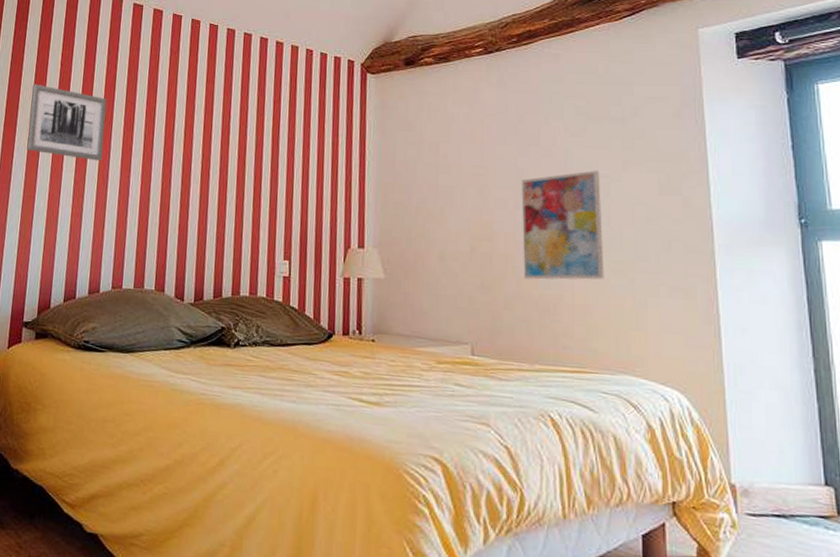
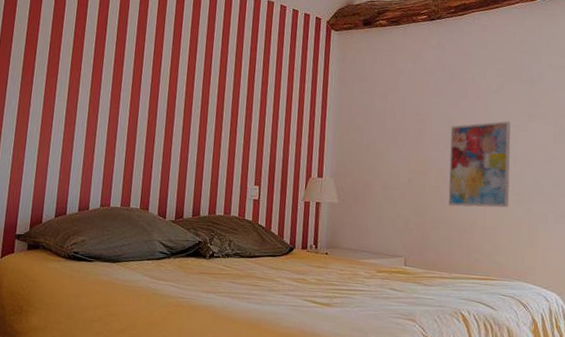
wall art: present [26,83,107,161] -> none [20,18,99,93]

